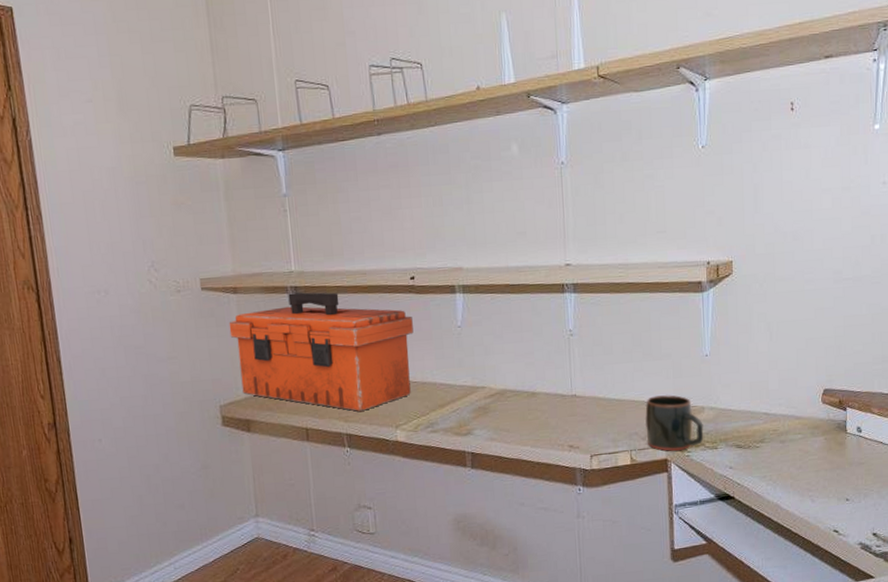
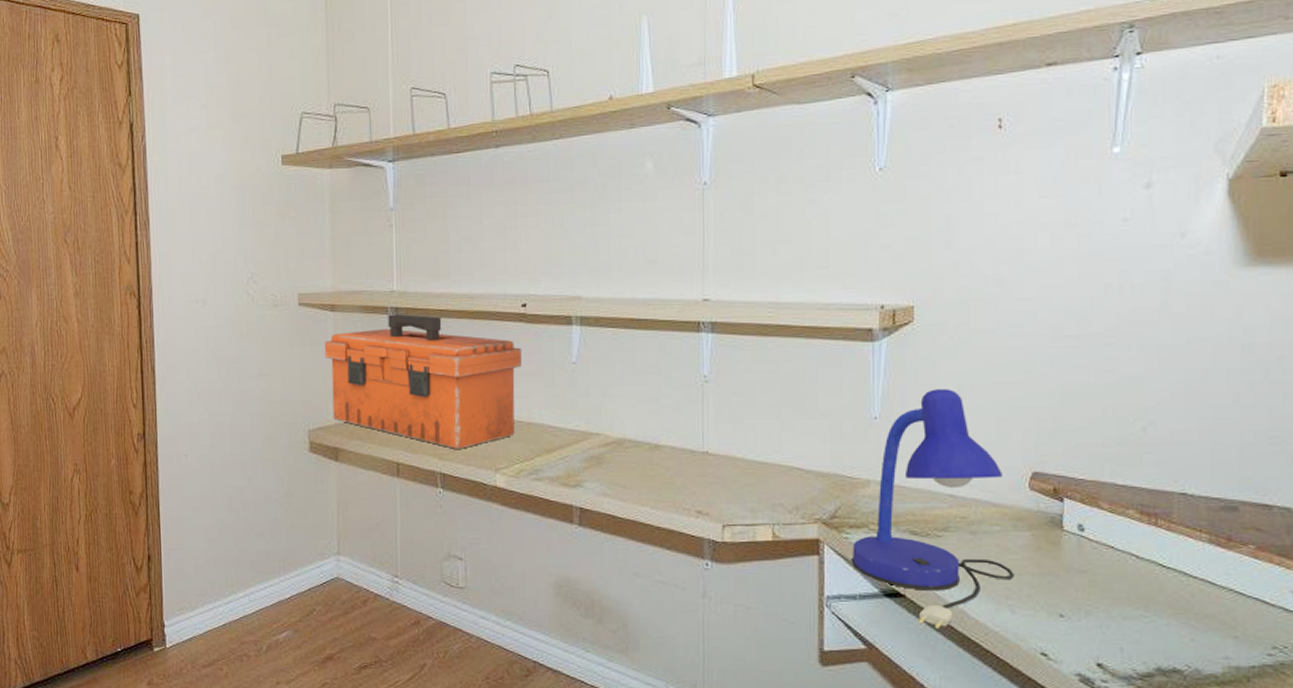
mug: present [644,395,704,451] -> none [792,462,868,530]
desk lamp: none [692,327,813,521] -> present [851,389,1015,629]

